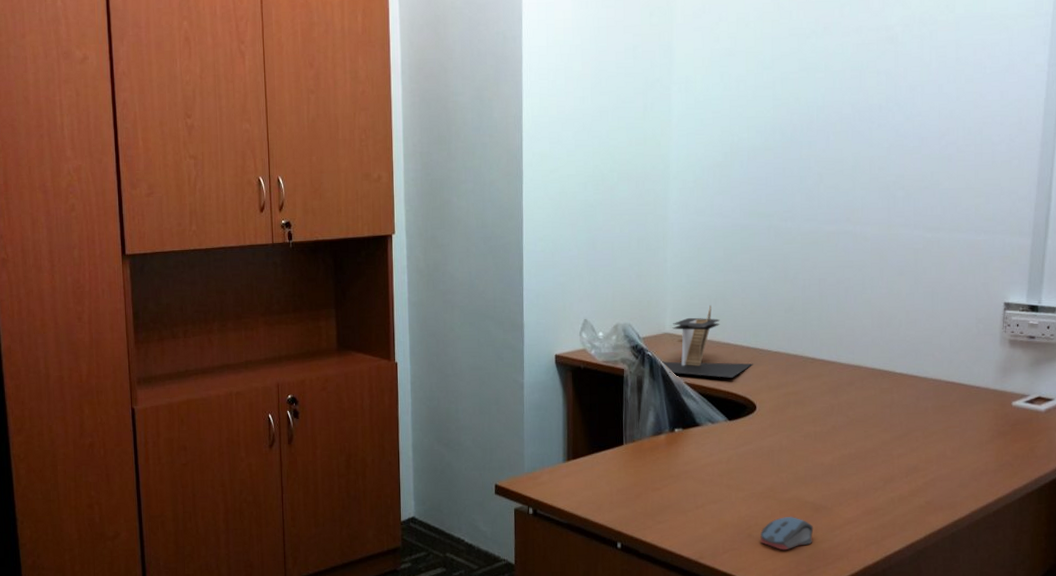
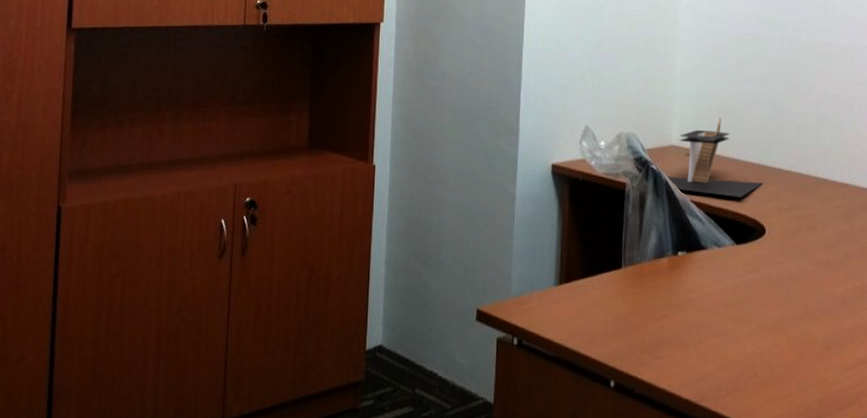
computer mouse: present [760,516,814,551] -> none [767,354,824,393]

